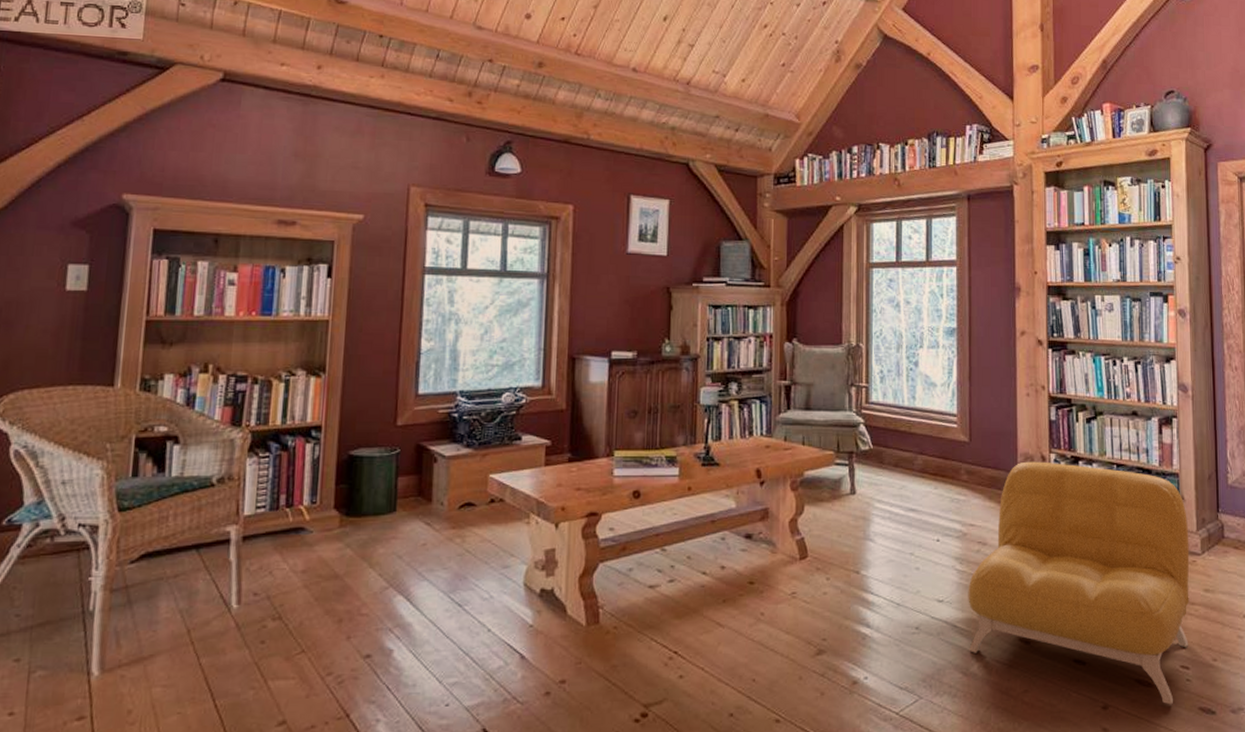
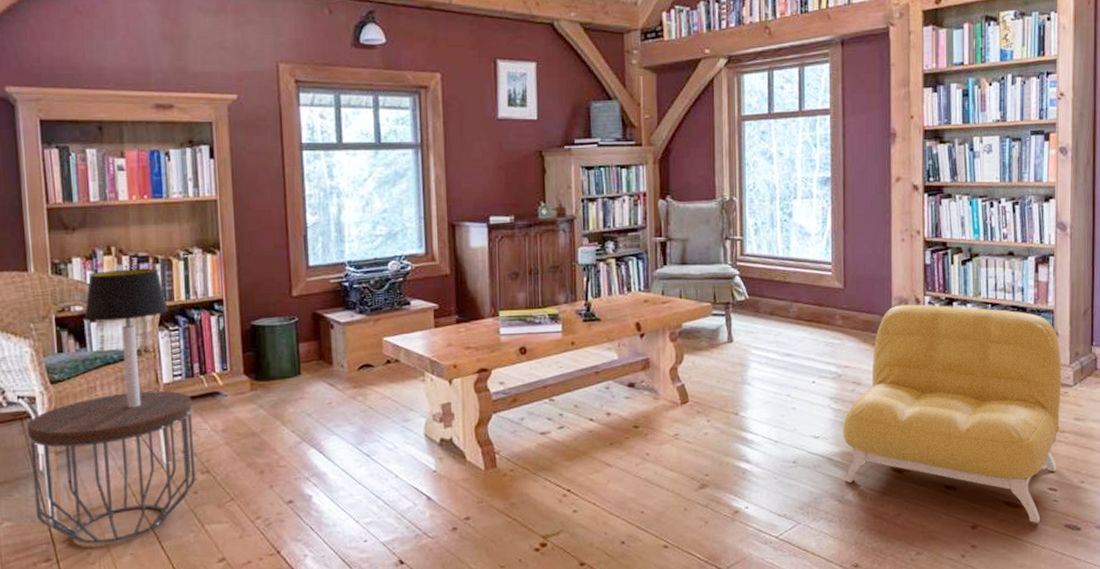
side table: none [76,523,273,700] -> present [26,390,196,545]
table lamp: none [167,388,261,542] -> present [84,268,168,408]

